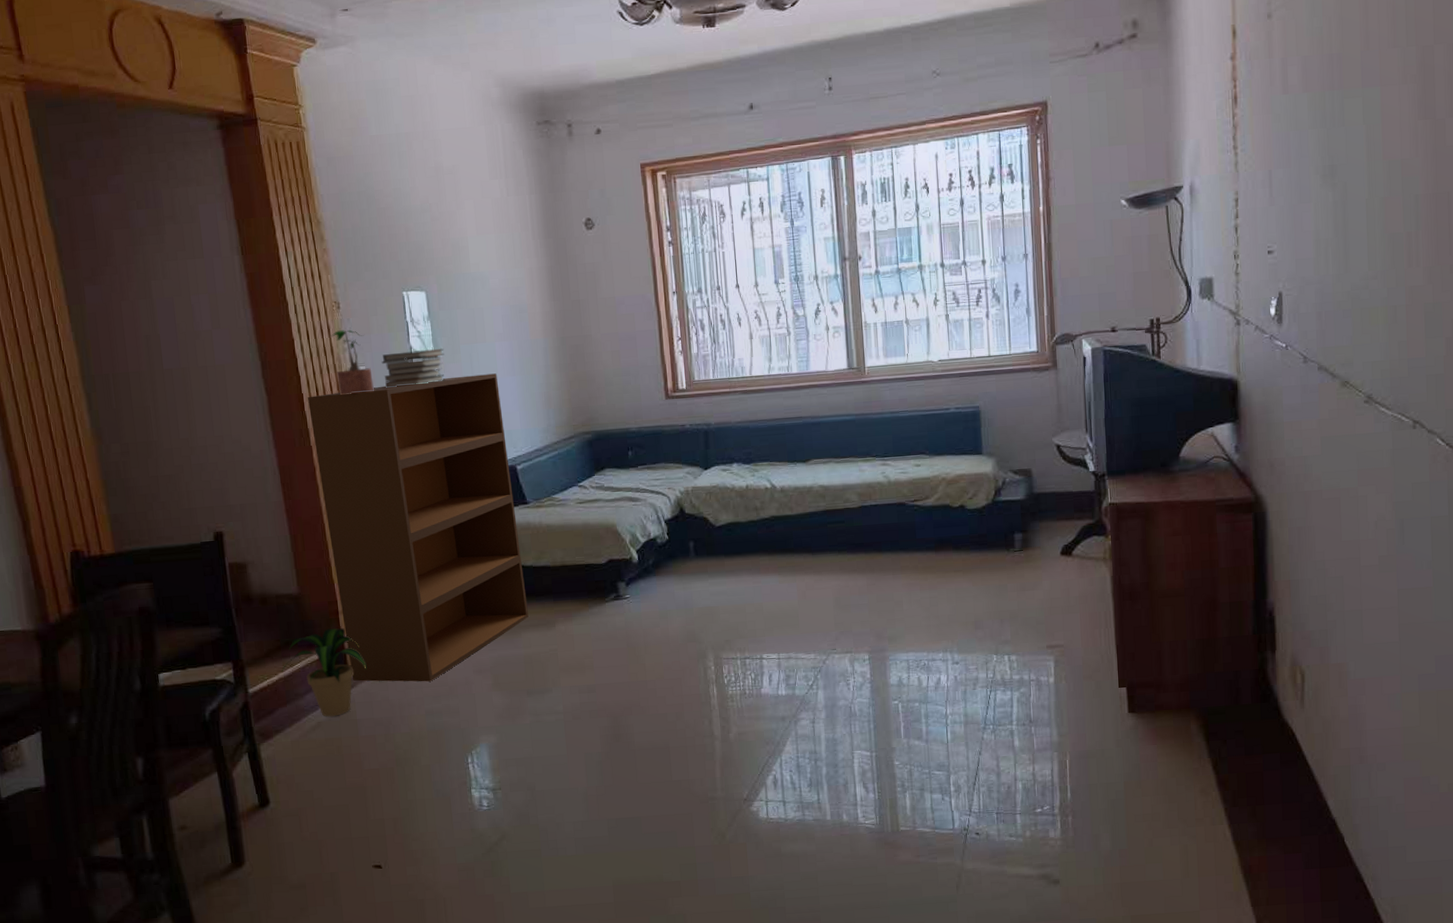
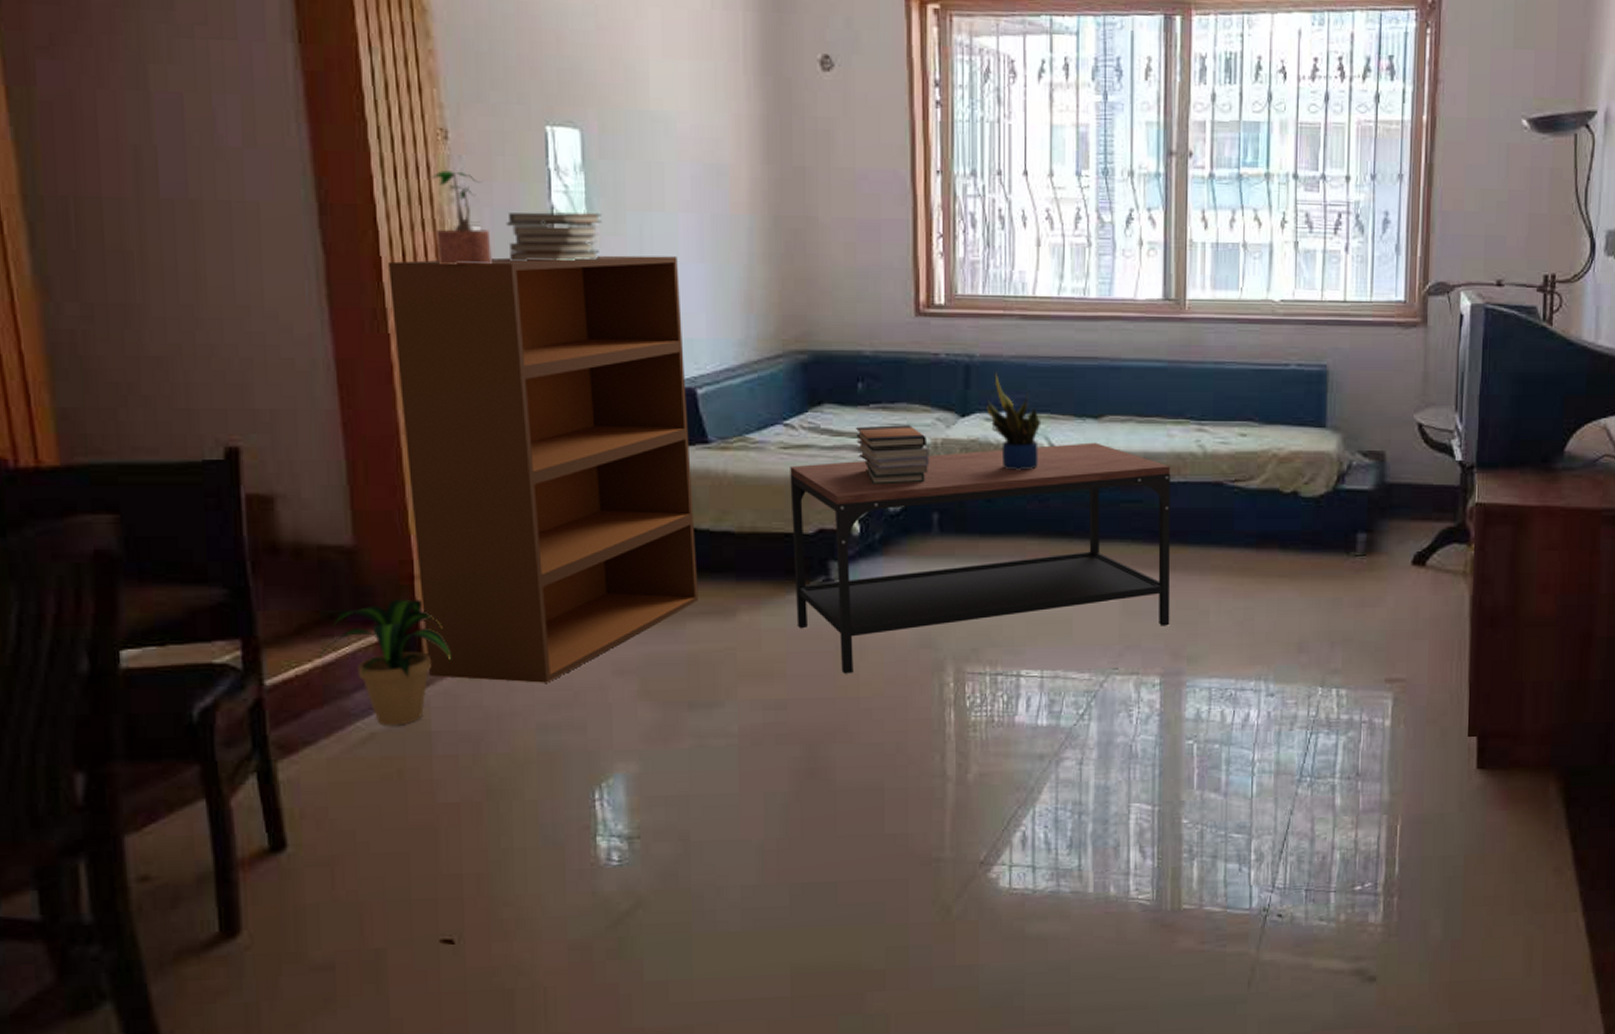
coffee table: none [585,480,873,664] -> present [790,442,1171,674]
book stack: none [630,479,684,525] -> present [856,425,929,485]
potted plant: none [722,435,764,506] -> present [987,372,1042,470]

